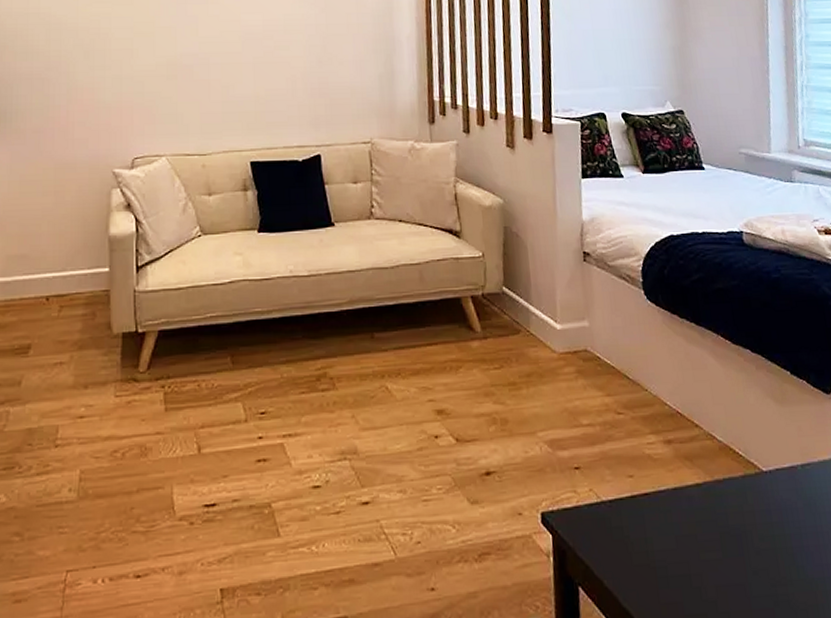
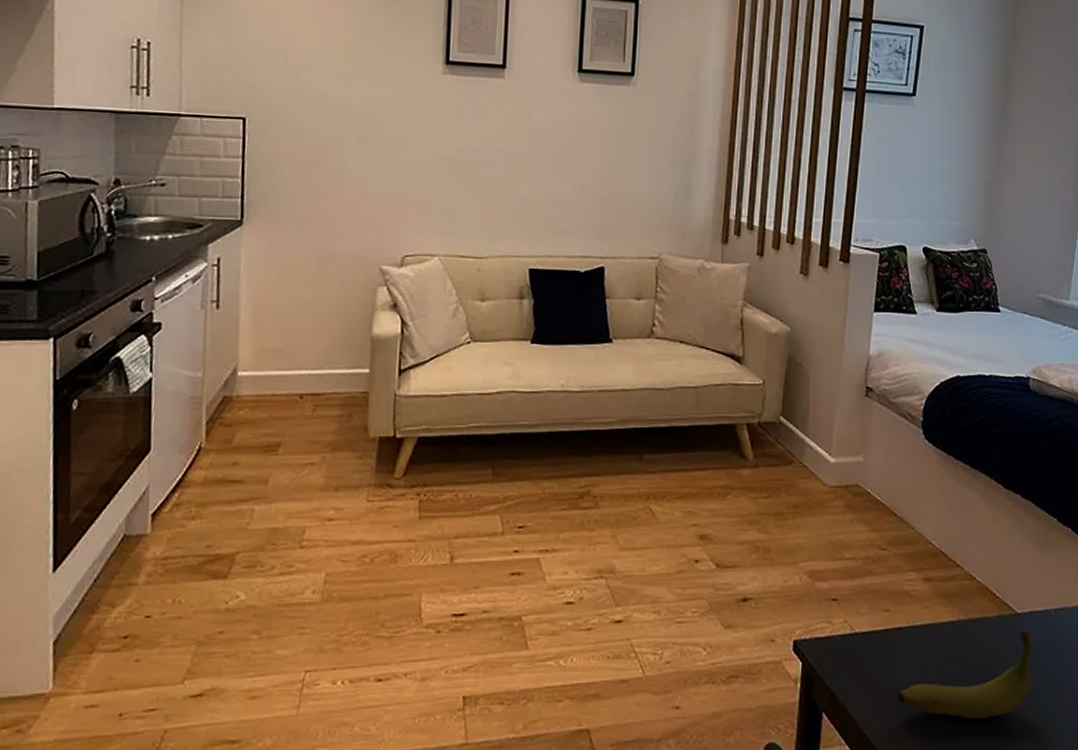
banana: none [652,488,789,586] -> present [896,630,1033,719]

